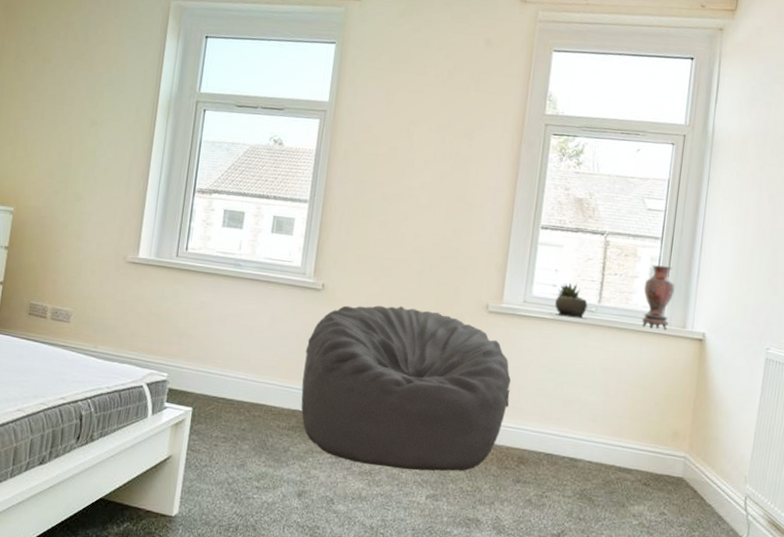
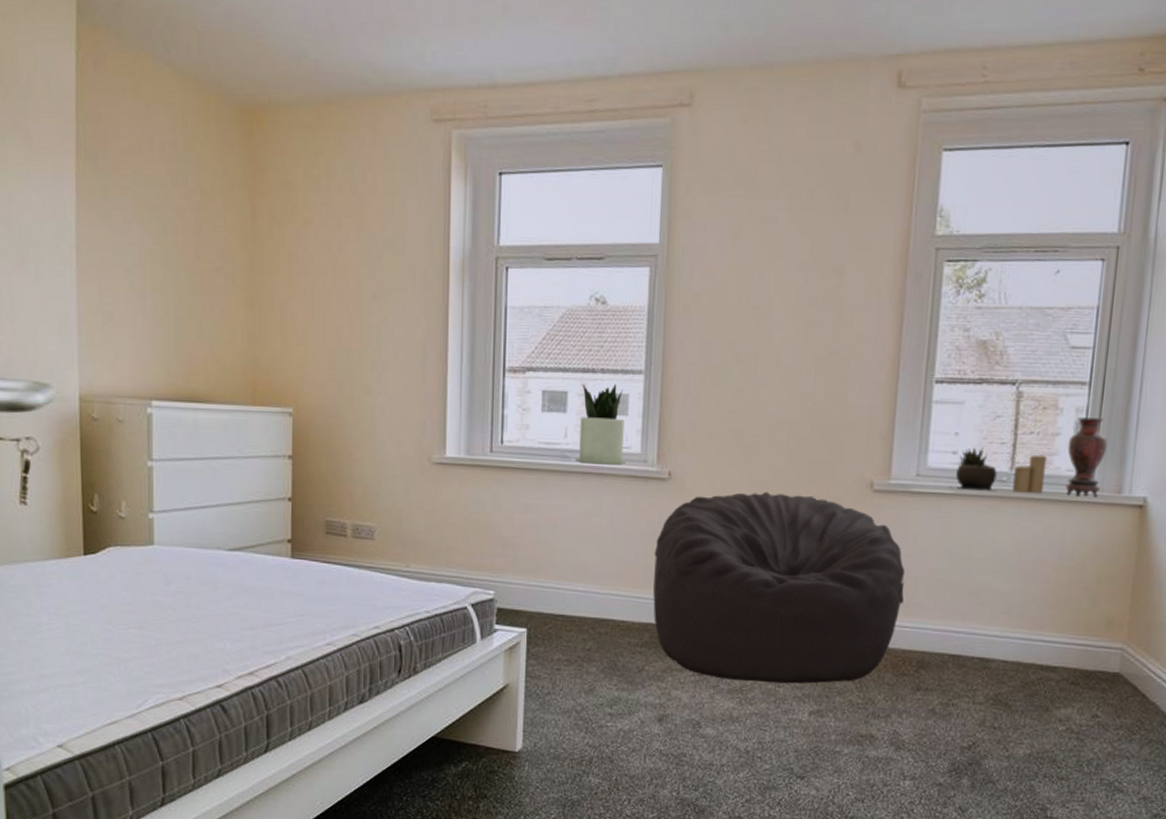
planter: none [246,207,290,276] -> present [575,384,627,465]
candle: none [600,289,628,325] -> present [1012,450,1048,495]

